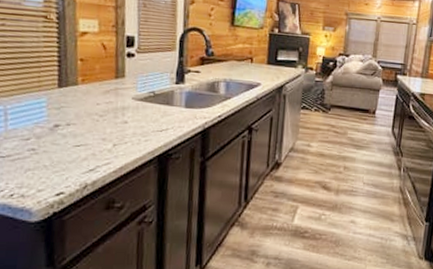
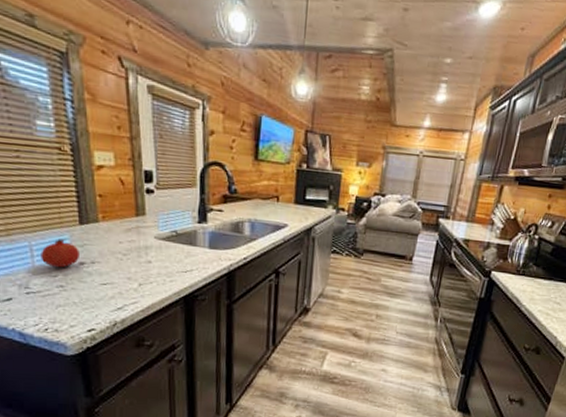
fruit: none [14,102,56,131] -> present [41,239,79,268]

